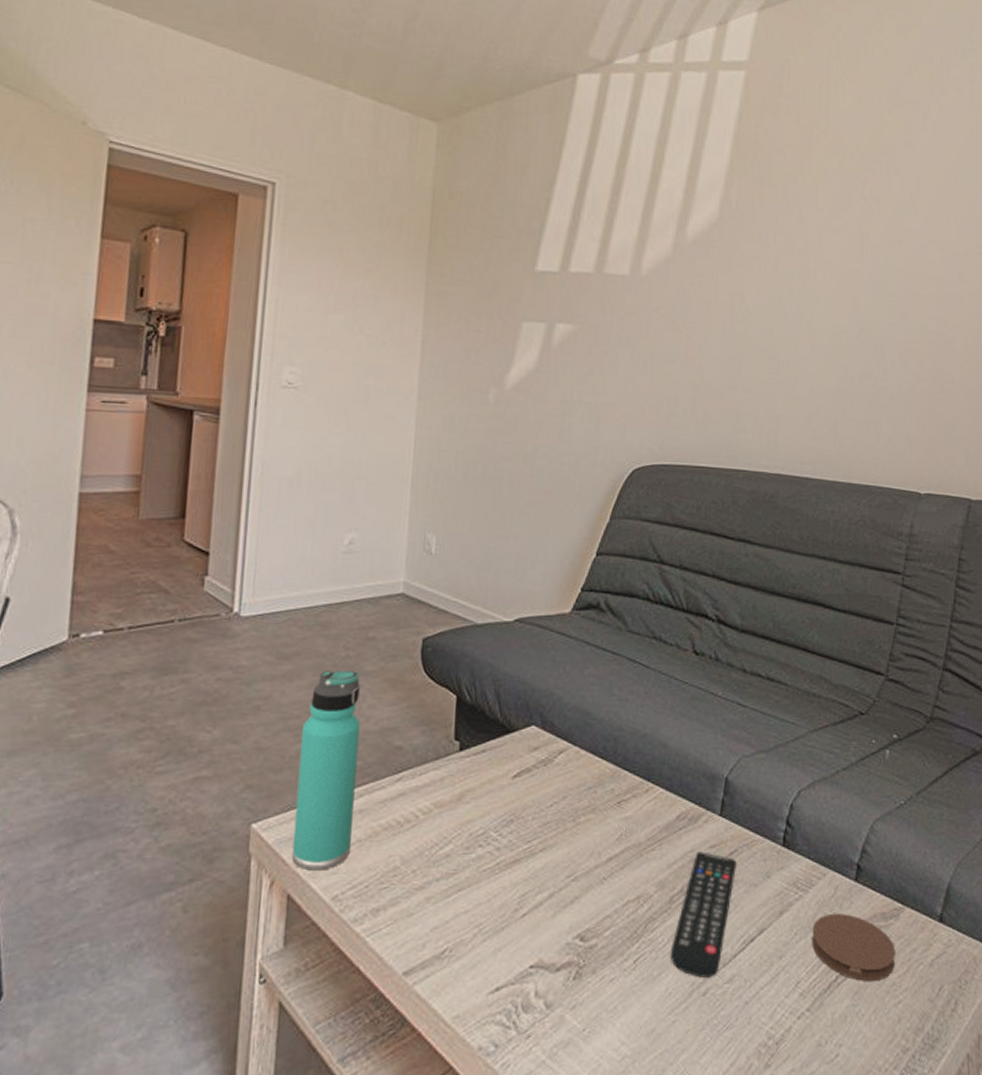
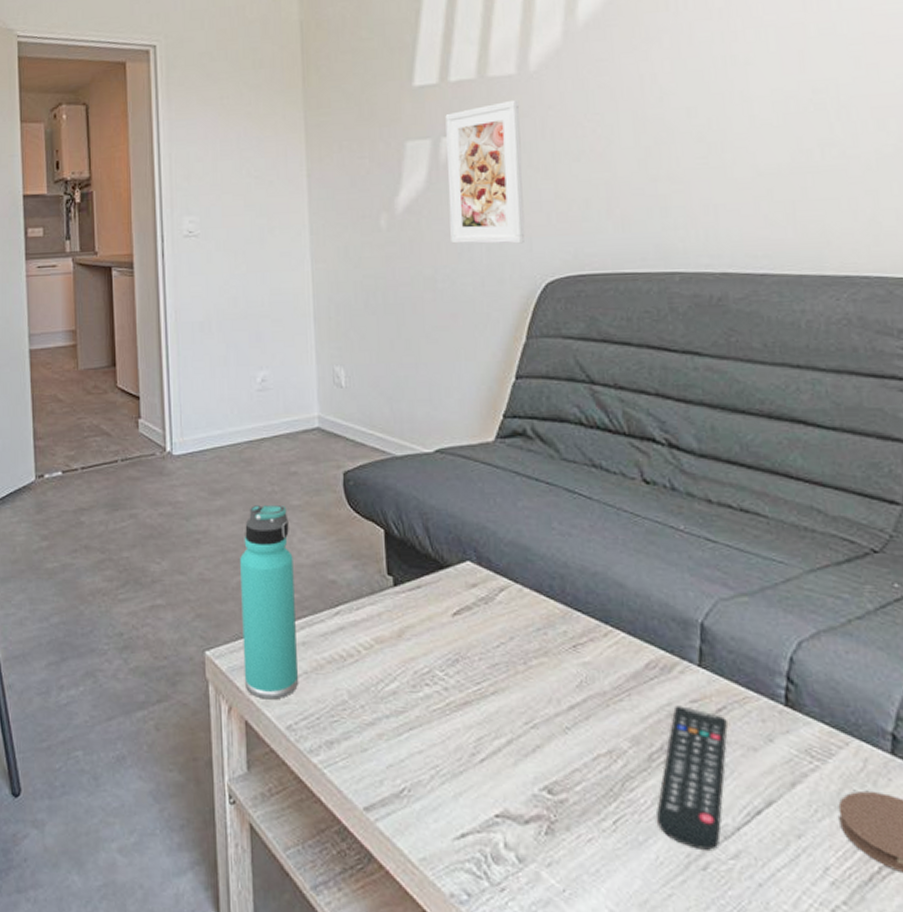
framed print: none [553,298,629,431] -> present [445,99,525,244]

